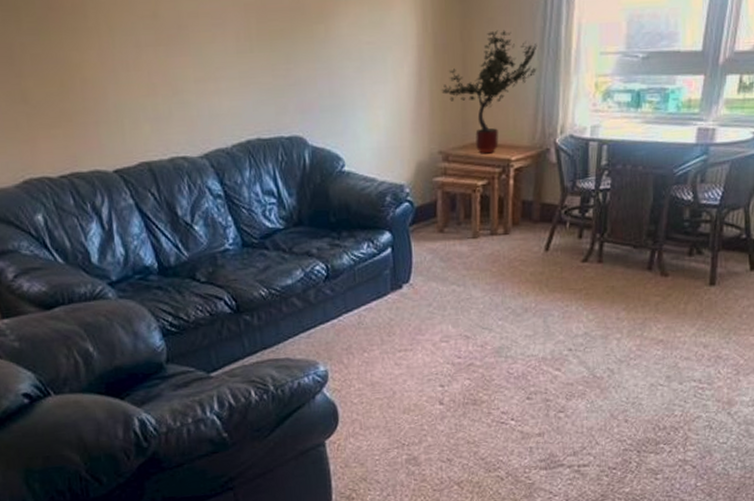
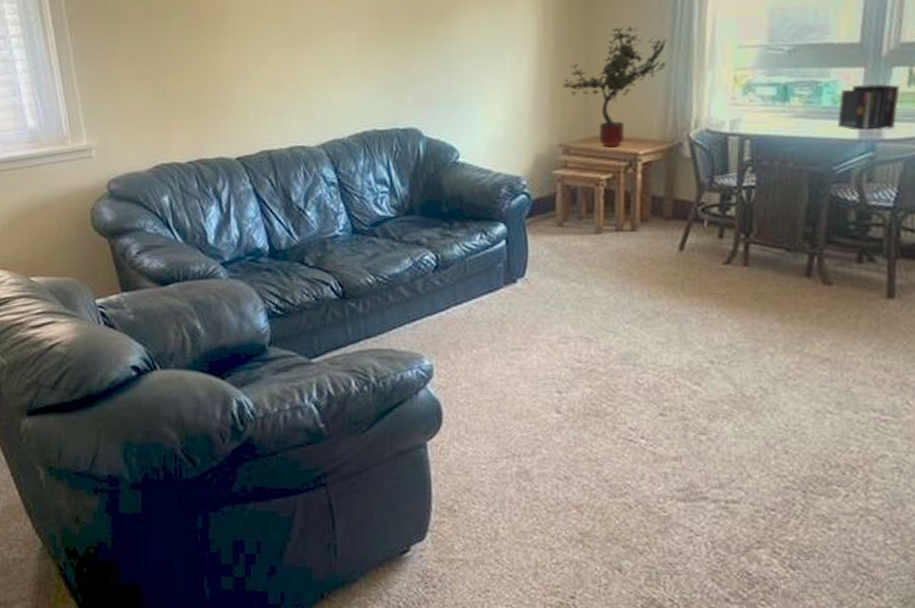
books: none [680,91,732,135] -> present [838,84,900,131]

